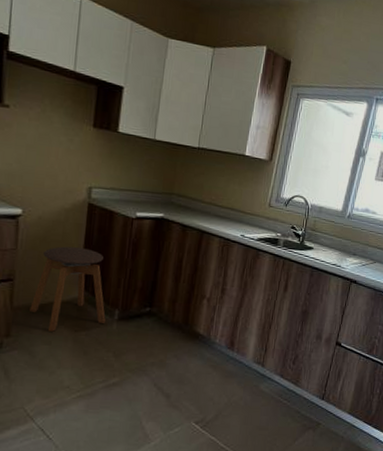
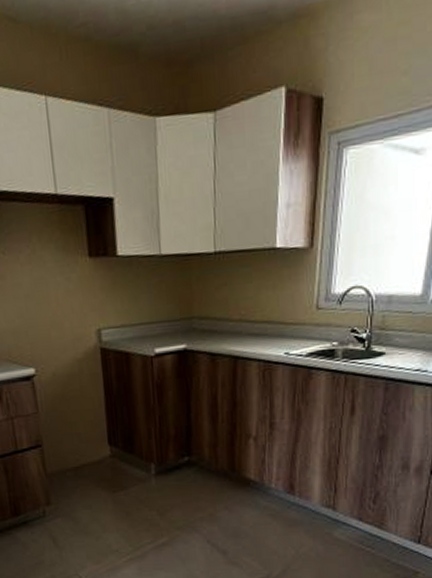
stool: present [30,246,106,332] -> none [63,400,142,495]

